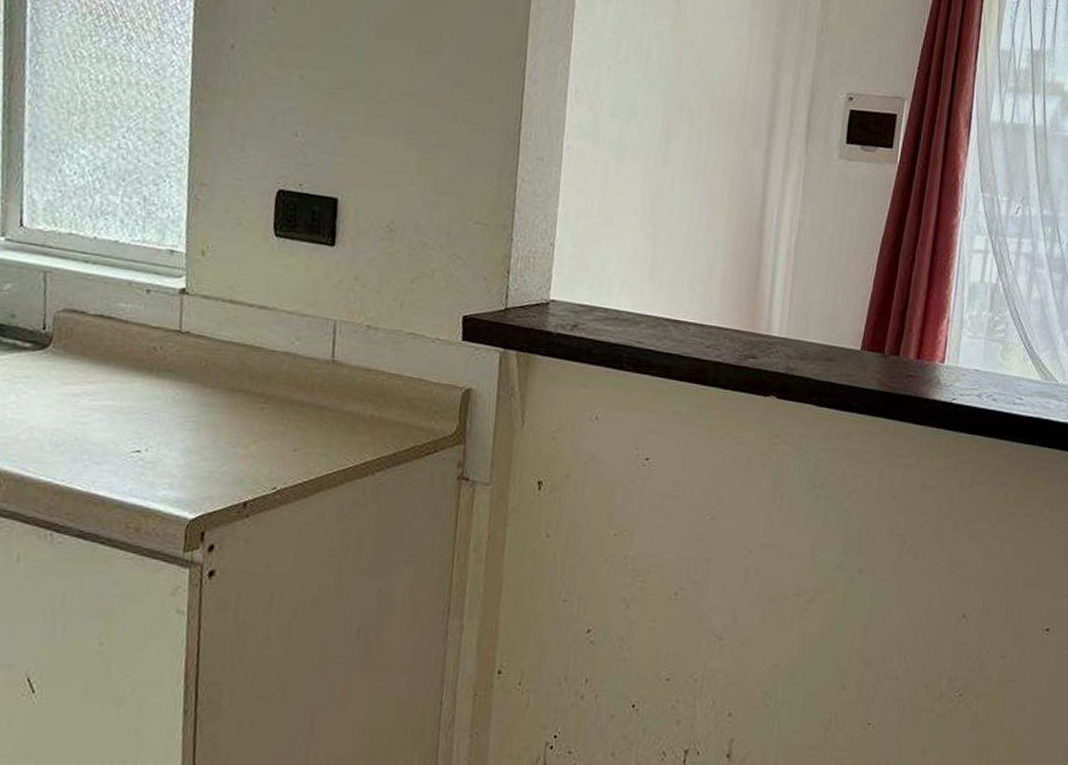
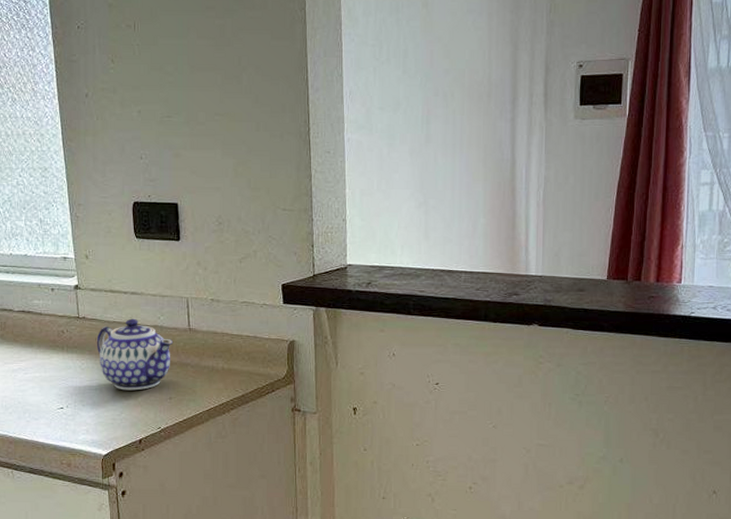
teapot: none [200,339,309,436] -> present [96,318,174,391]

